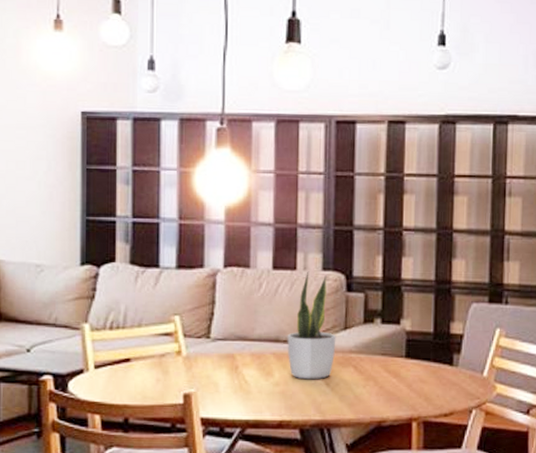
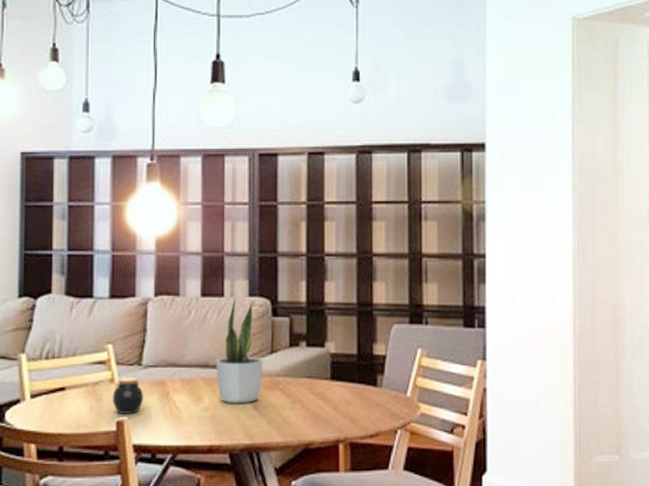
jar: none [179,349,212,387] -> present [112,376,144,414]

